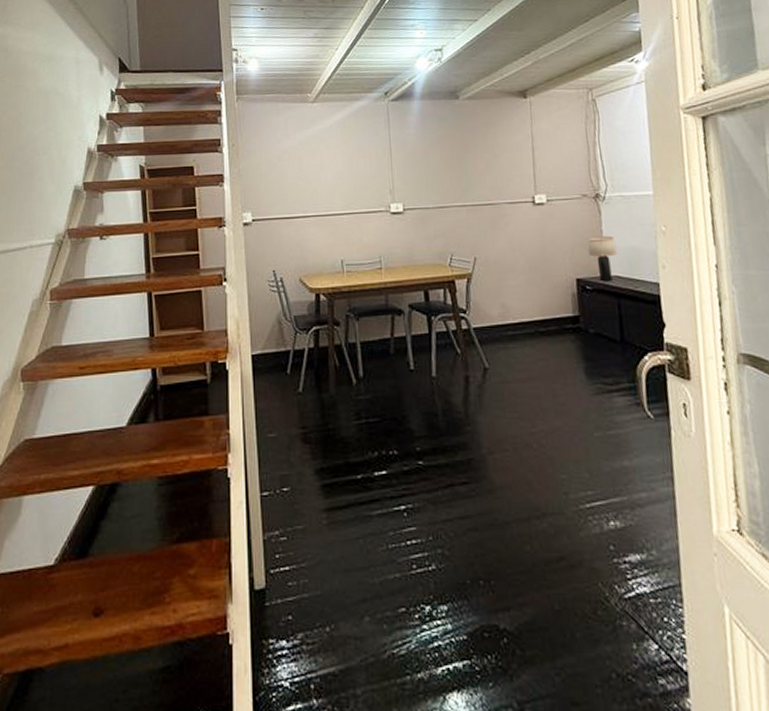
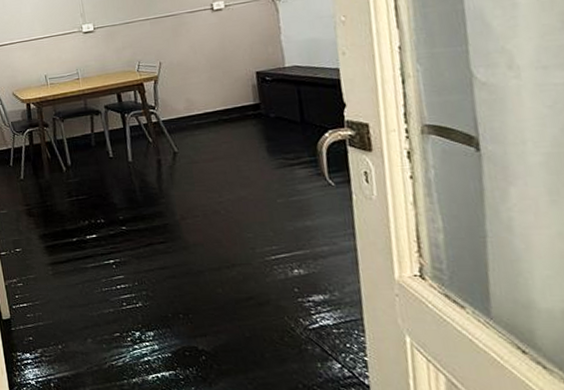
table lamp: present [587,235,617,282] -> none [265,31,295,73]

